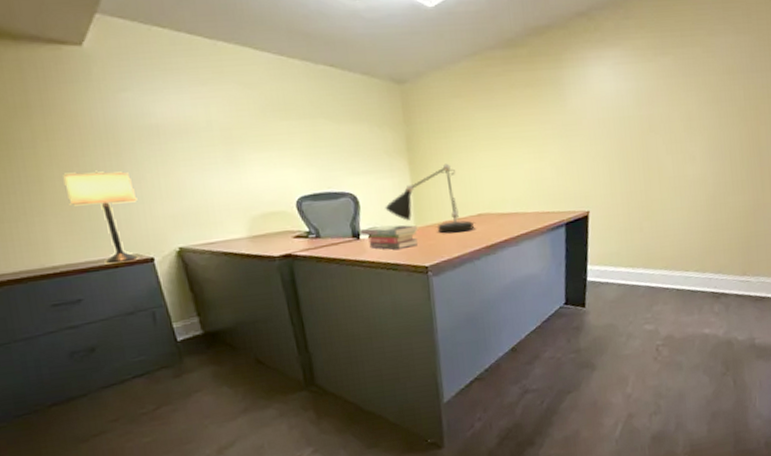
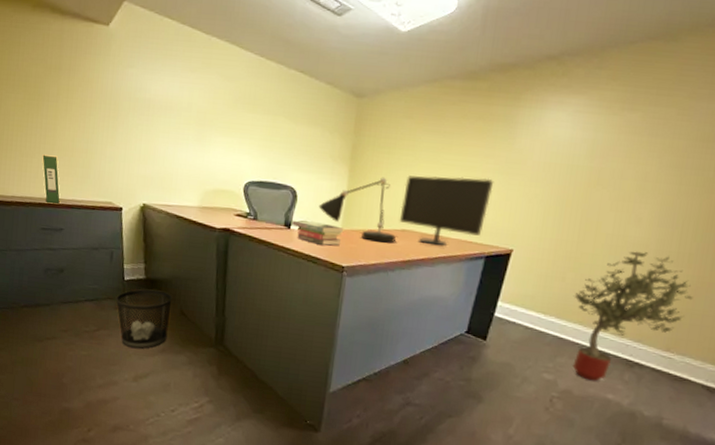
binder: none [31,215,70,273] -> present [42,154,60,205]
table lamp: present [63,172,138,264] -> none [72,127,120,207]
waste bin: none [171,342,247,417] -> present [115,289,172,349]
computer monitor: none [469,144,557,224] -> present [399,175,494,246]
potted tree: none [653,186,754,321] -> present [572,251,693,381]

